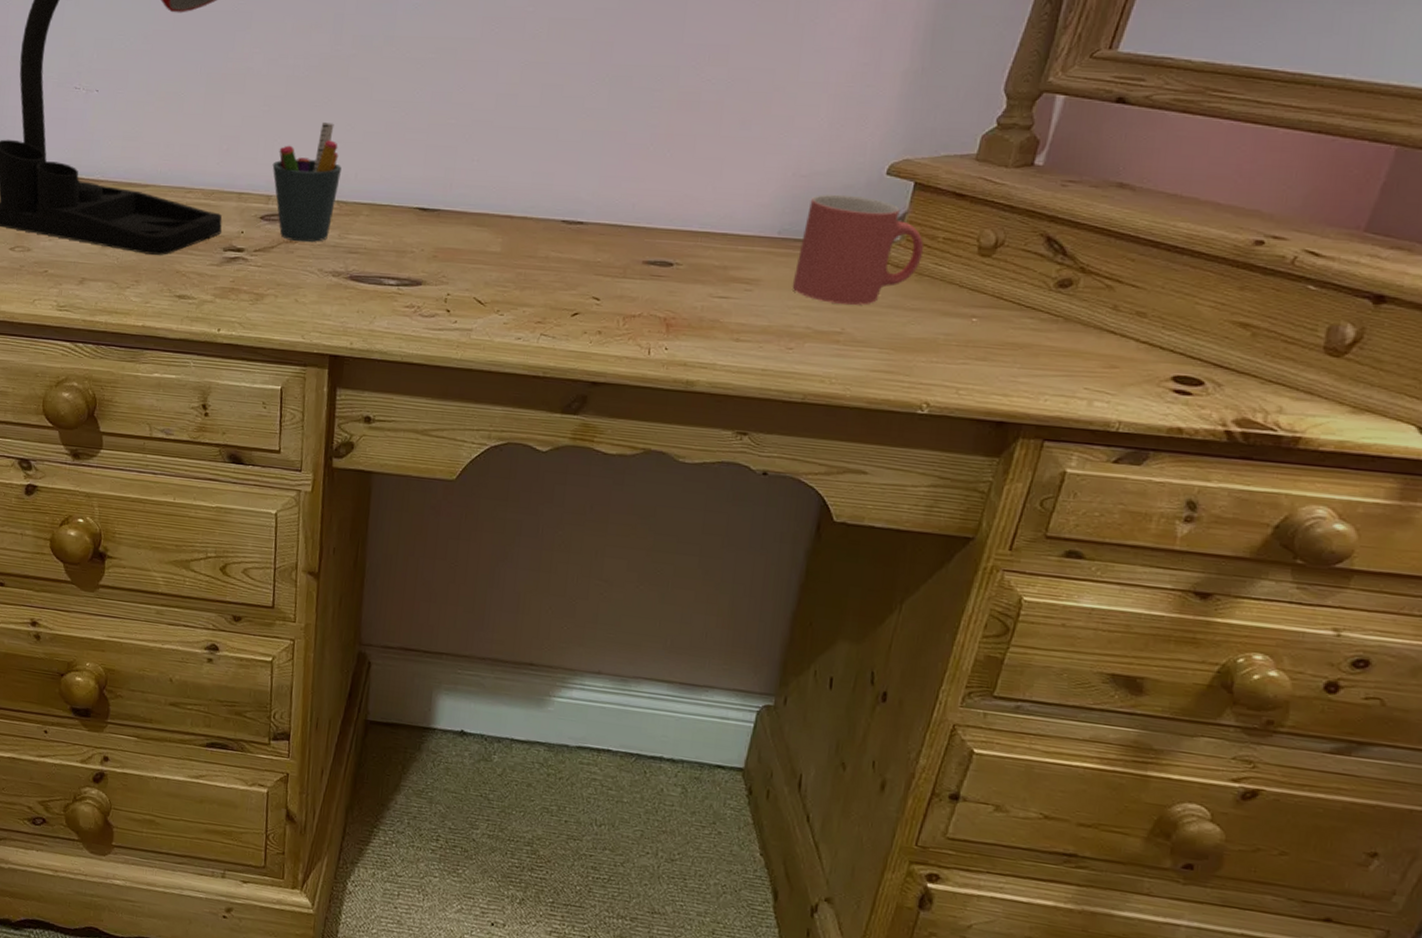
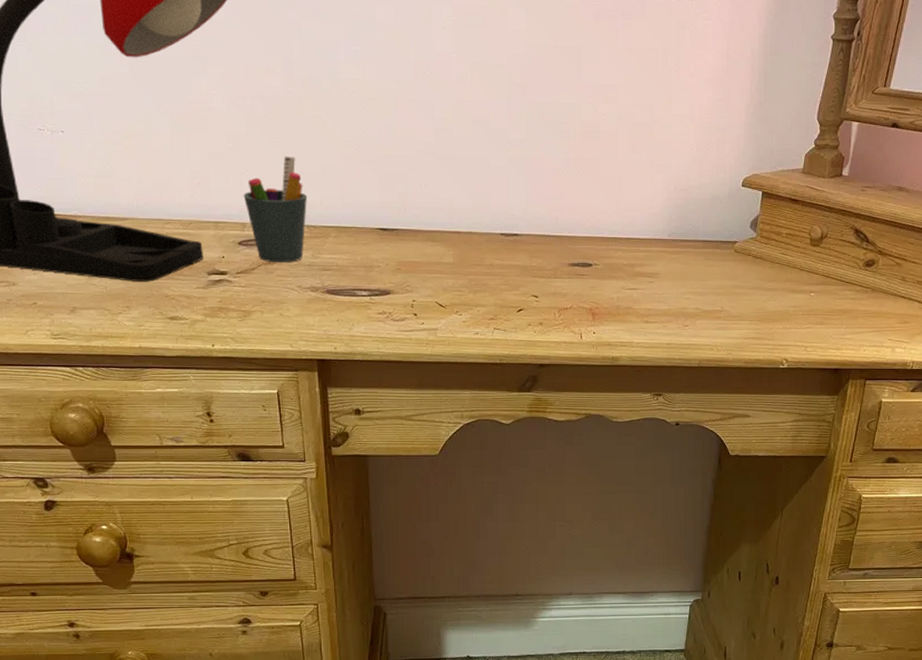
mug: present [792,194,924,305] -> none [682,203,773,289]

